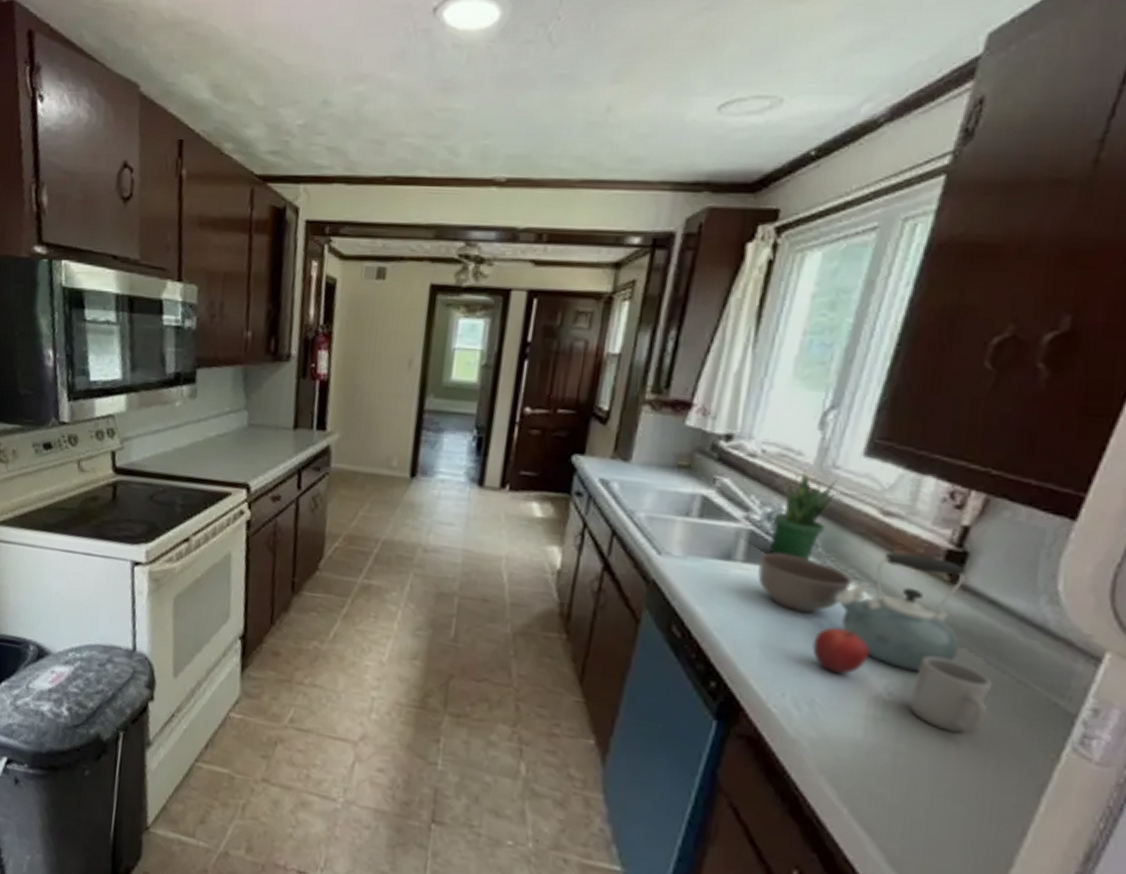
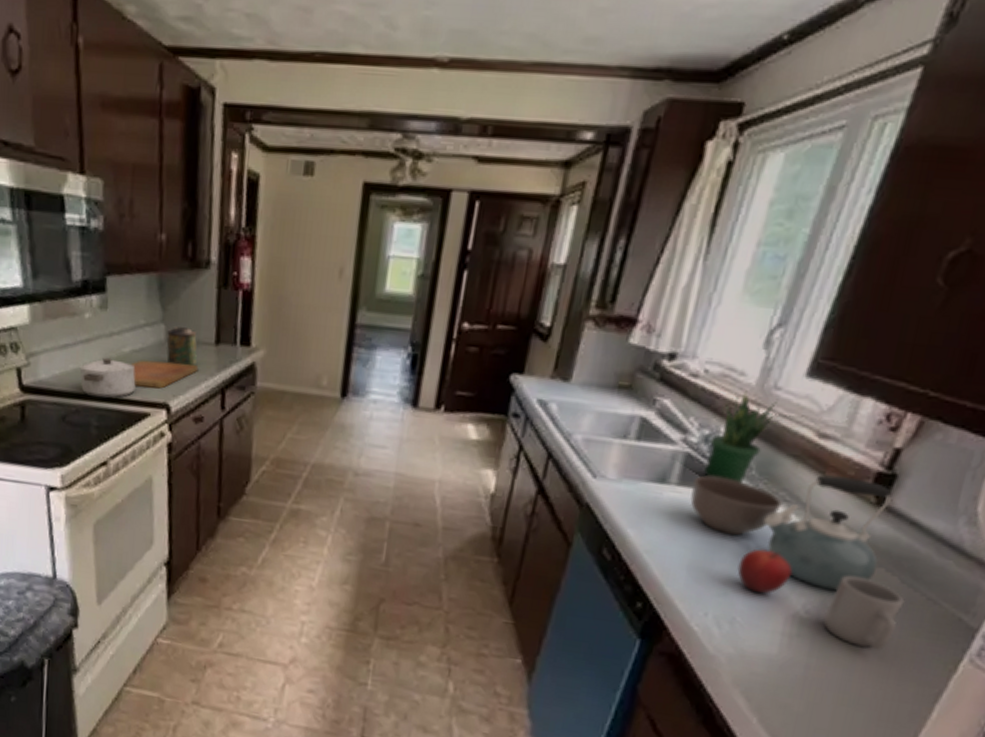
cooking pot: none [168,441,220,479] -> present [79,357,136,398]
cutting board: none [216,443,278,470] -> present [132,359,199,389]
canister: none [248,413,277,449] -> present [166,327,197,367]

